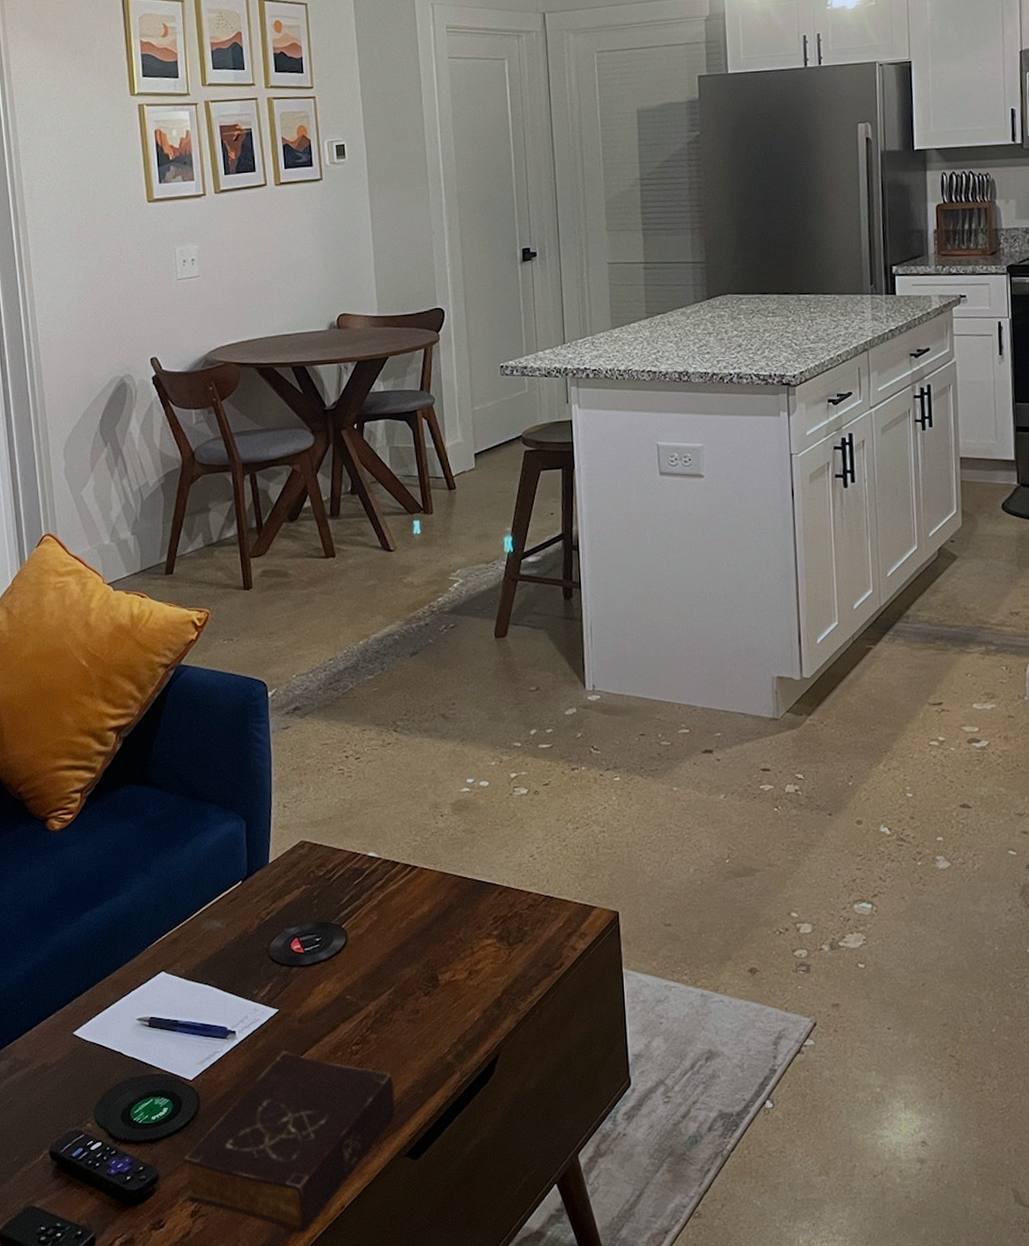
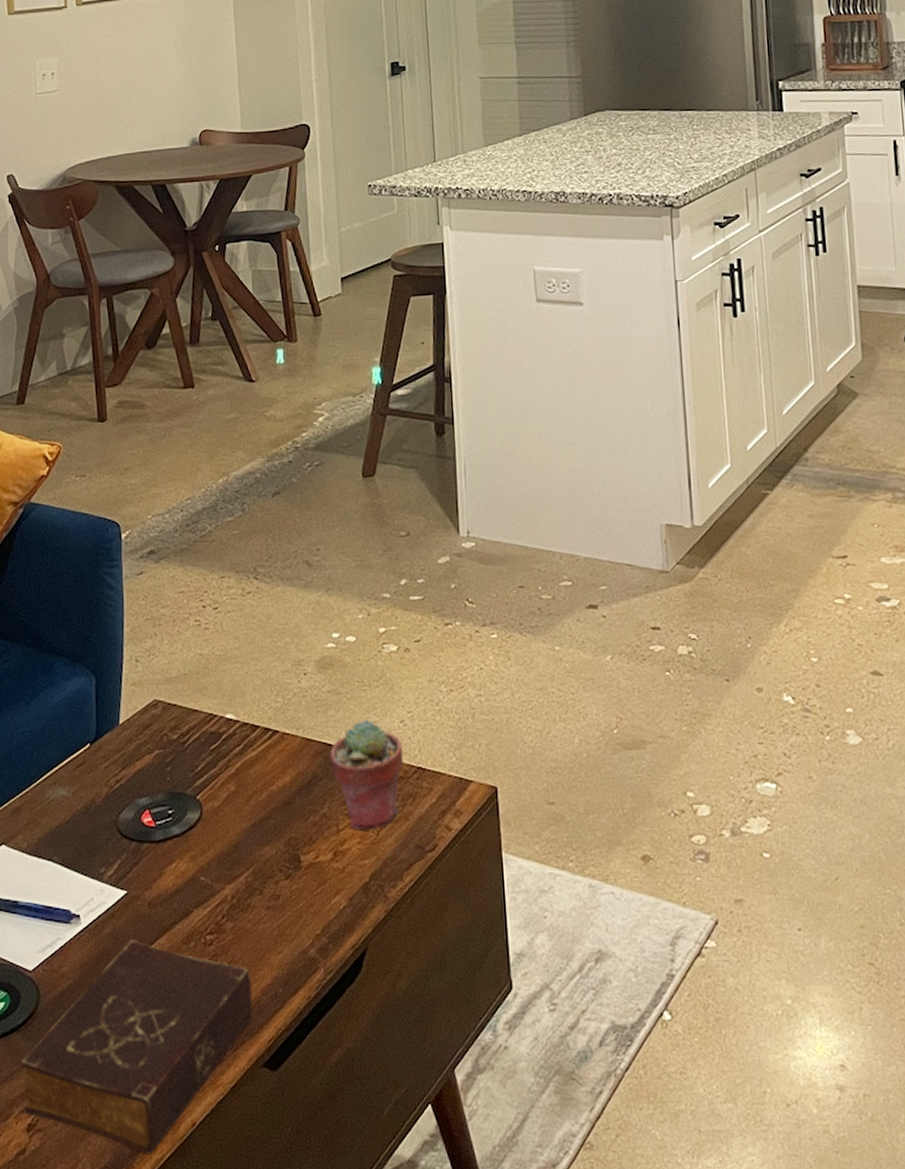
potted succulent: none [464,855,533,951] -> present [329,719,404,829]

